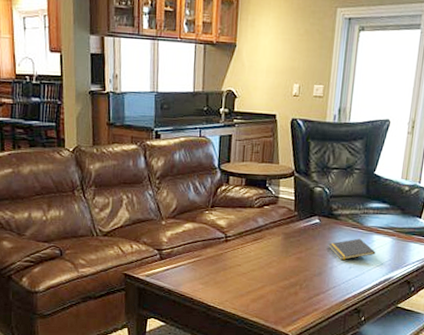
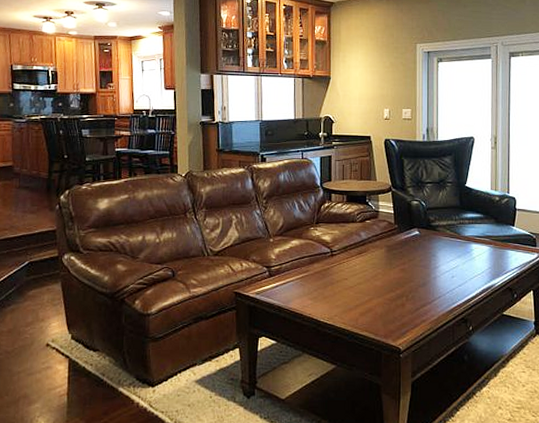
notepad: present [328,238,376,261] -> none [429,248,476,270]

